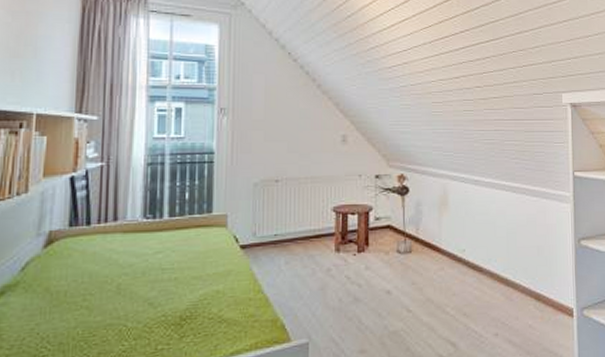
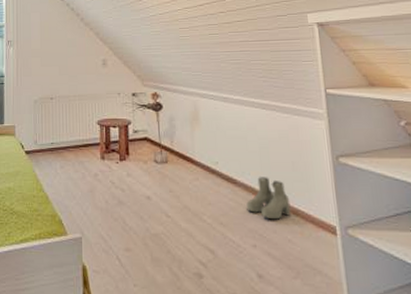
boots: none [491,263,533,307] -> present [246,177,291,220]

